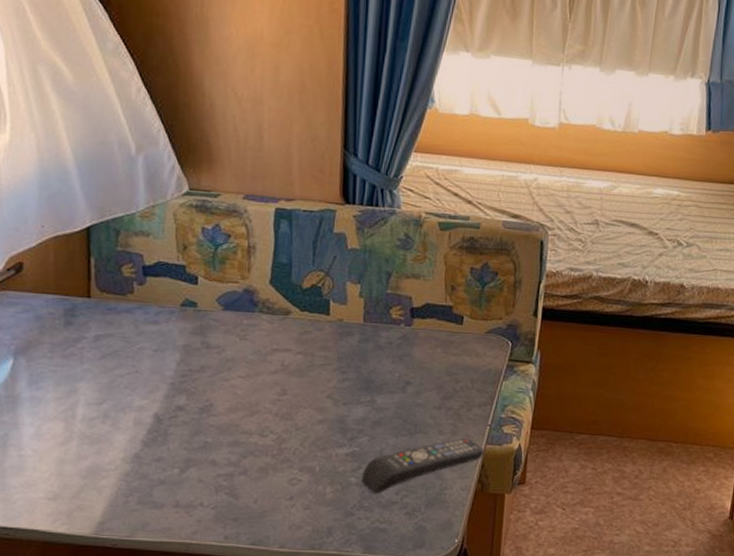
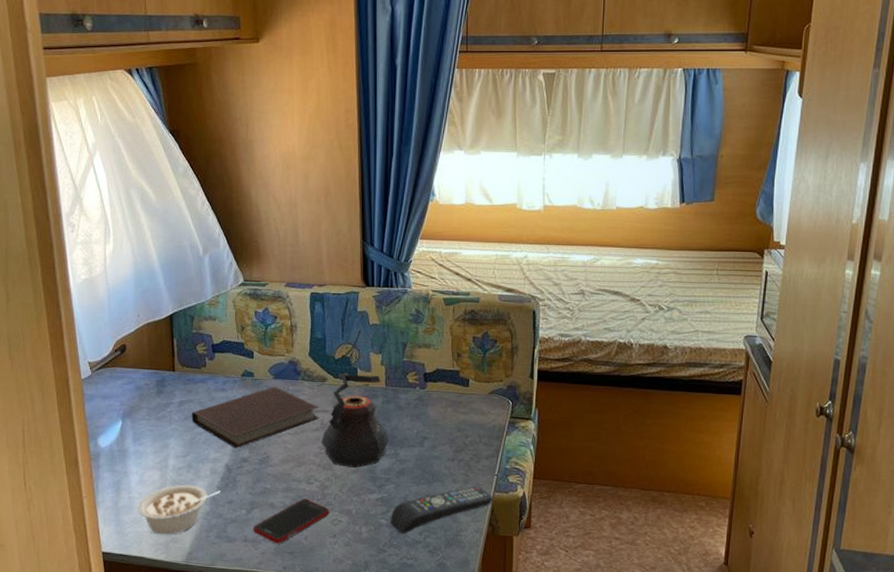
legume: none [30,438,146,502] -> present [137,484,221,535]
notebook: none [110,319,280,395] -> present [191,386,320,449]
cell phone: none [186,454,287,509] -> present [252,499,330,544]
teapot: none [281,305,365,418] -> present [322,373,389,468]

